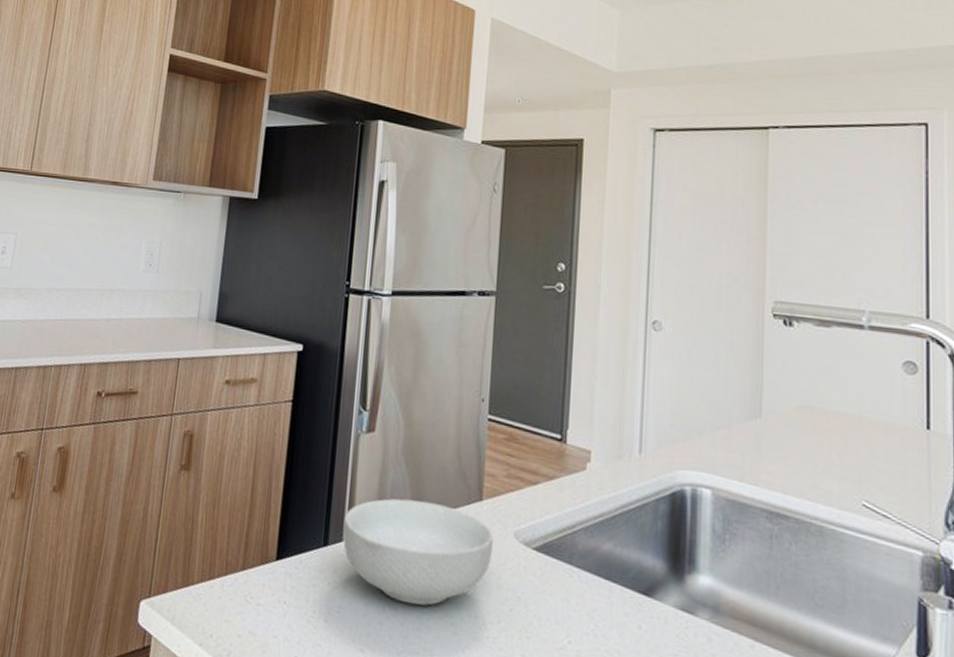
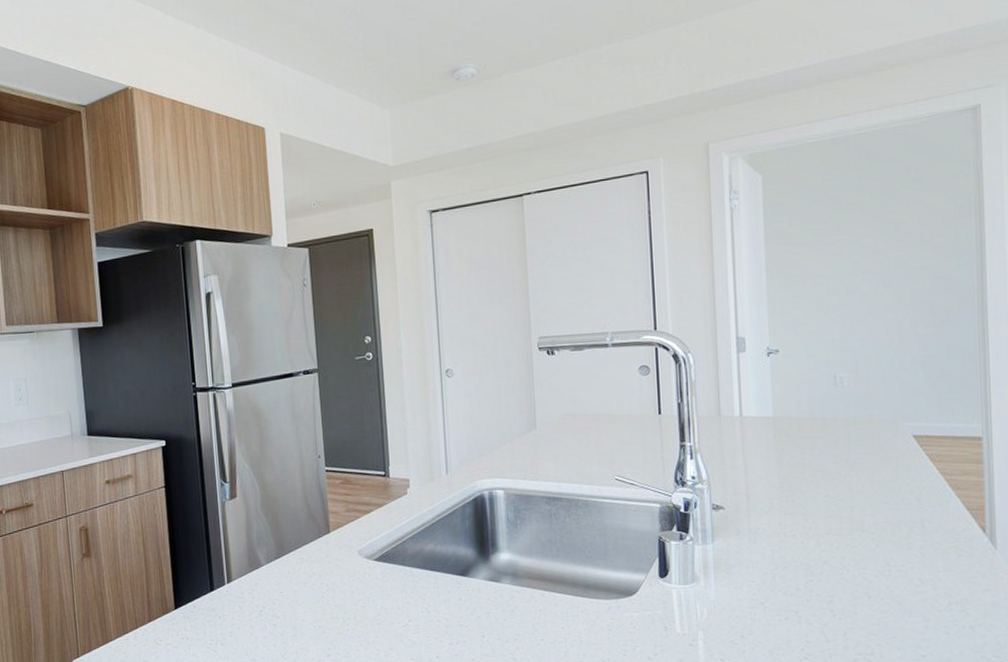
cereal bowl: present [342,498,494,606] -> none [223,542,344,620]

